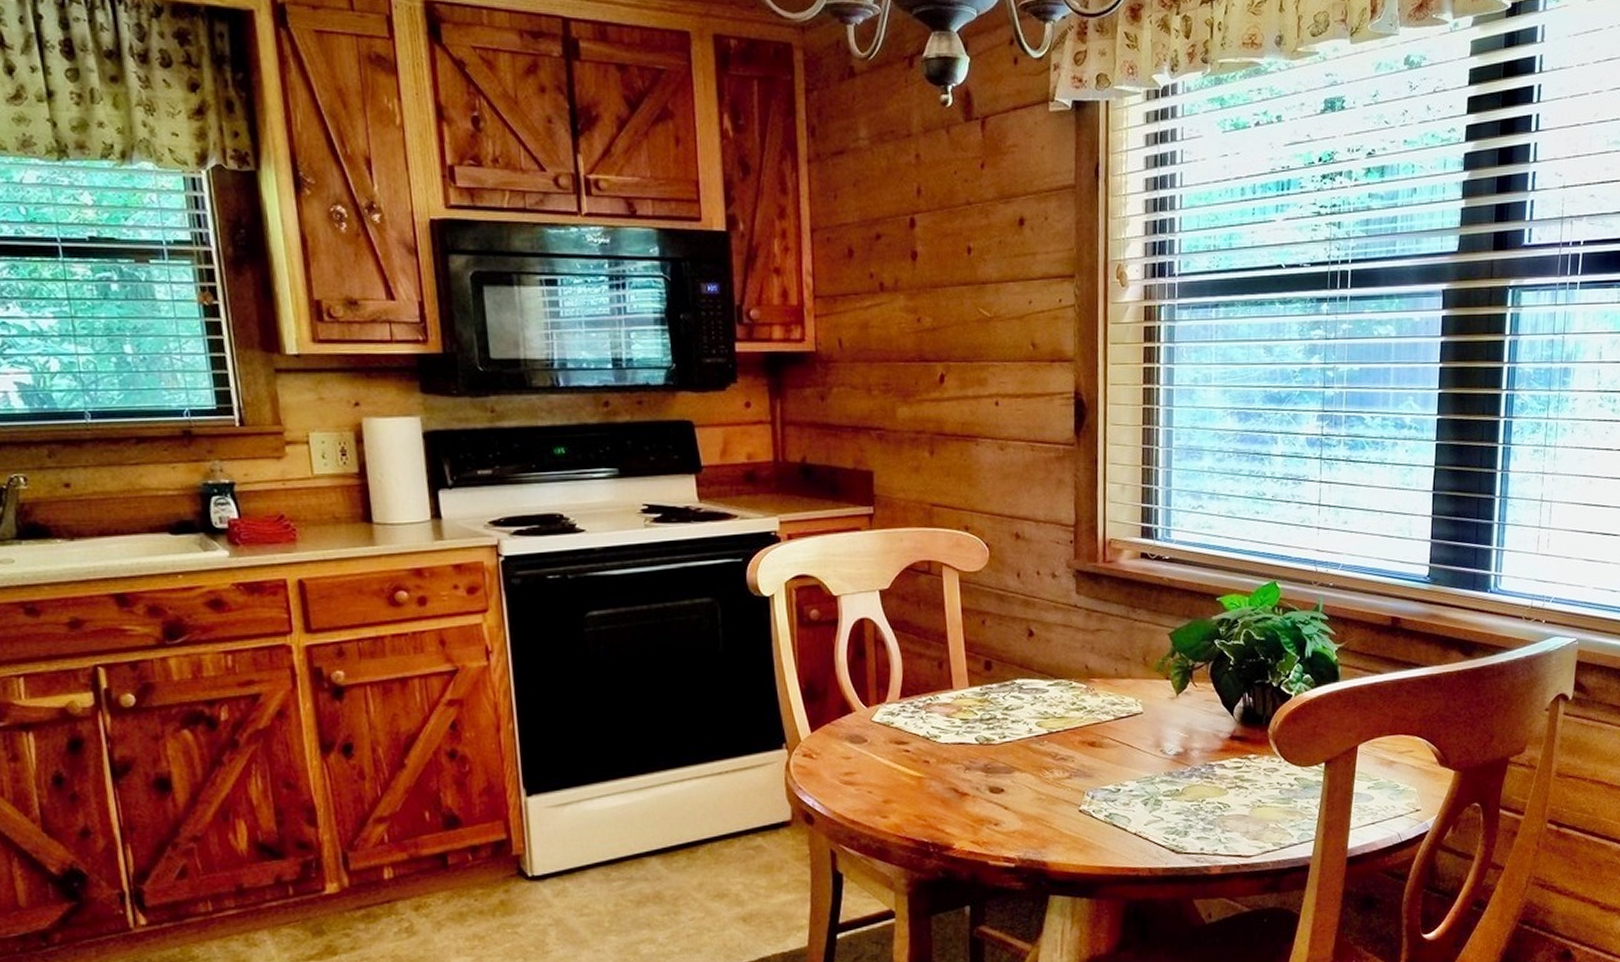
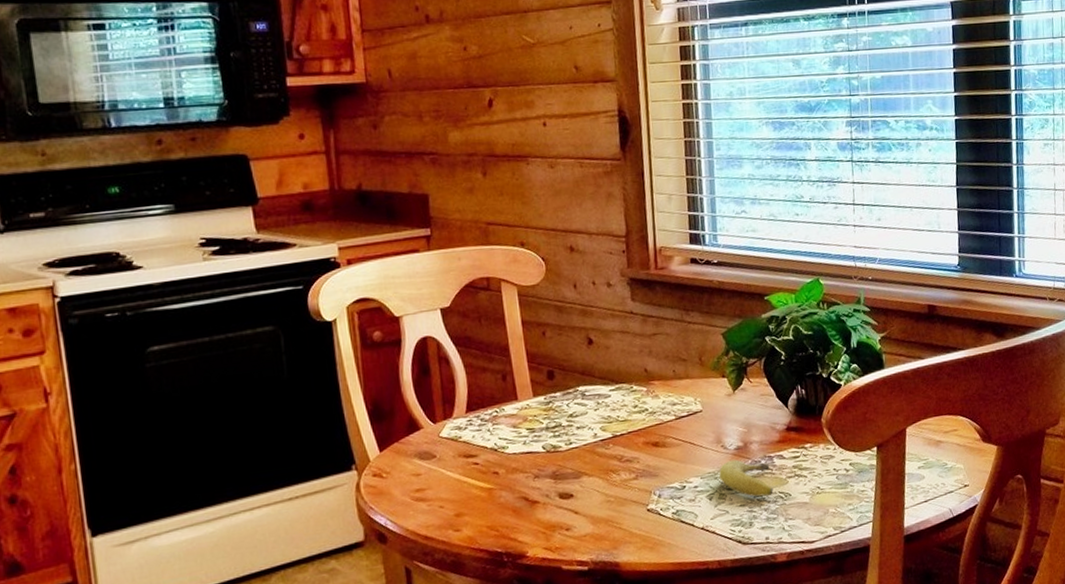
fruit: none [1155,765,1212,806] -> present [718,459,774,498]

